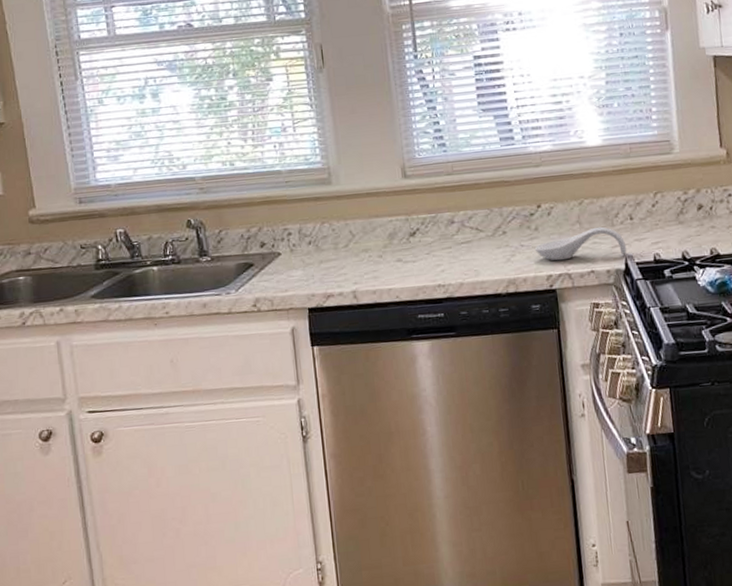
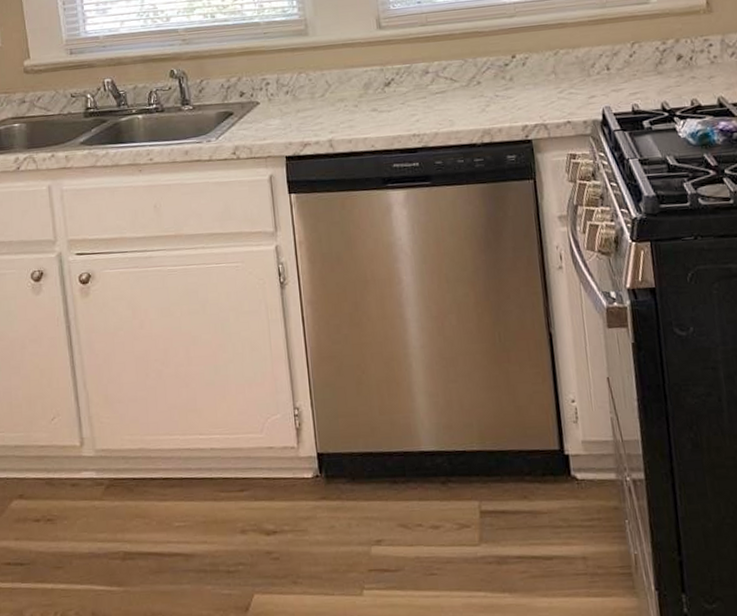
spoon rest: present [534,226,627,261] -> none [509,77,604,112]

